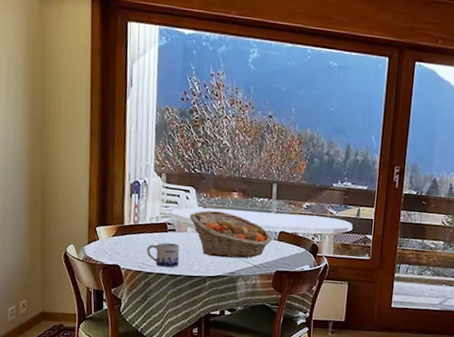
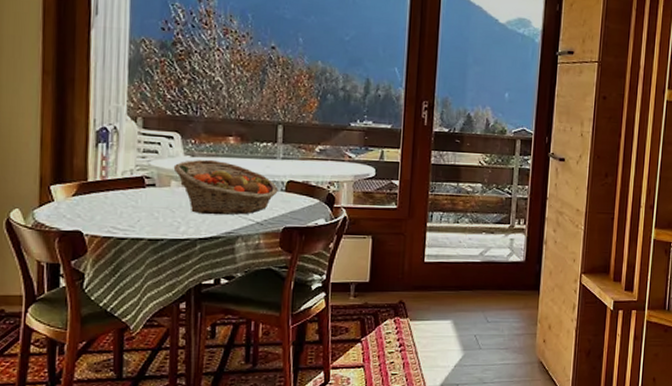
mug: present [146,242,180,268] -> none [118,201,161,231]

